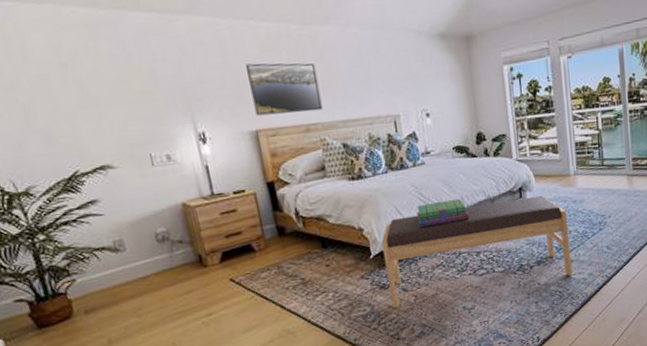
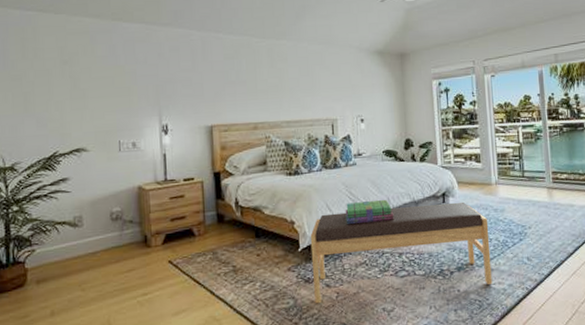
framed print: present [246,63,323,116] -> none [211,68,271,113]

